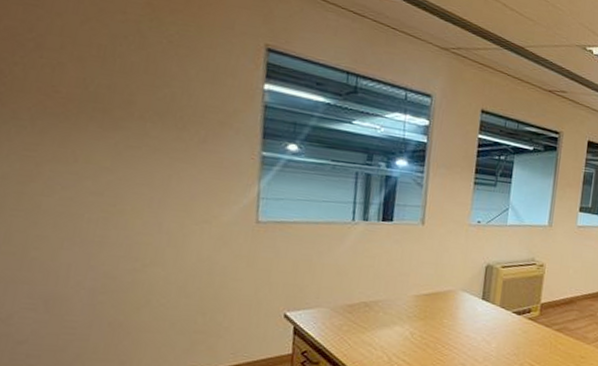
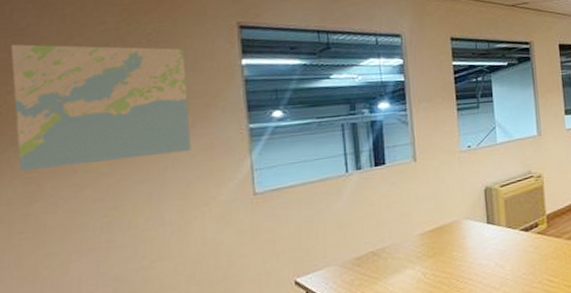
map: none [18,13,206,166] -> present [10,44,192,172]

